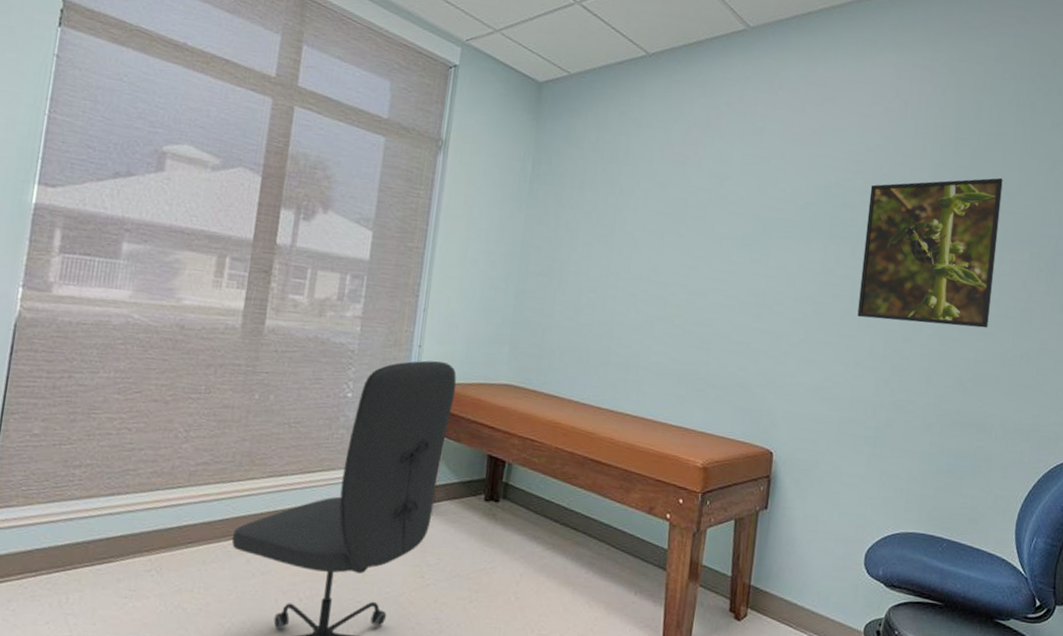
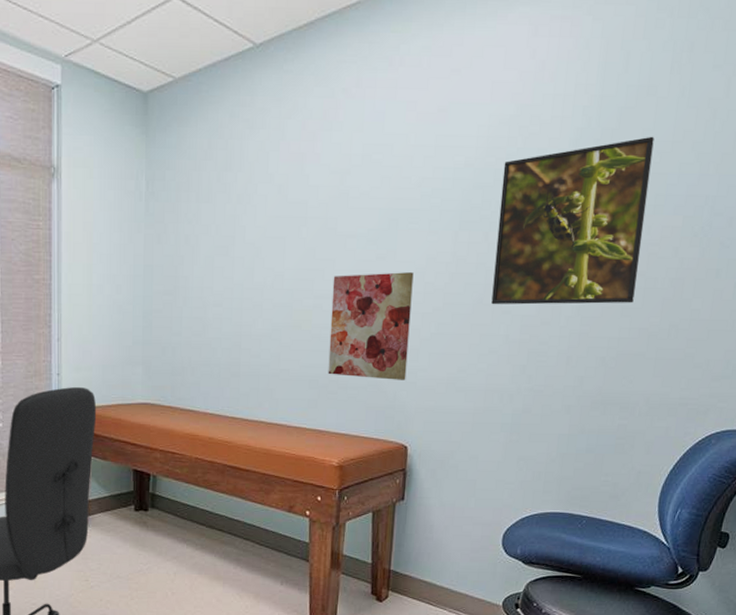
wall art: none [697,274,785,384] -> present [328,272,414,380]

